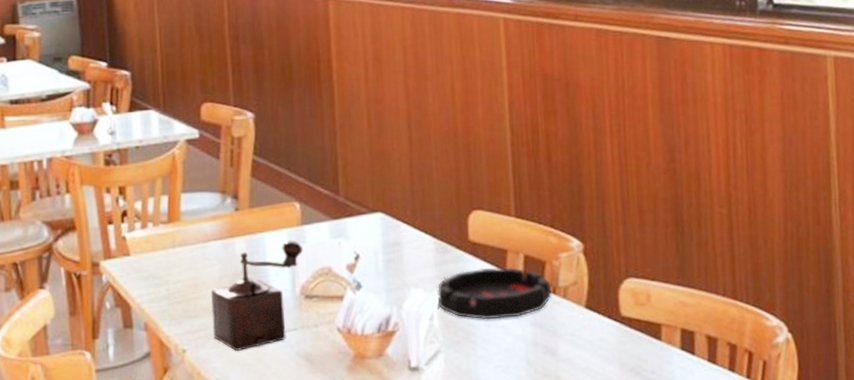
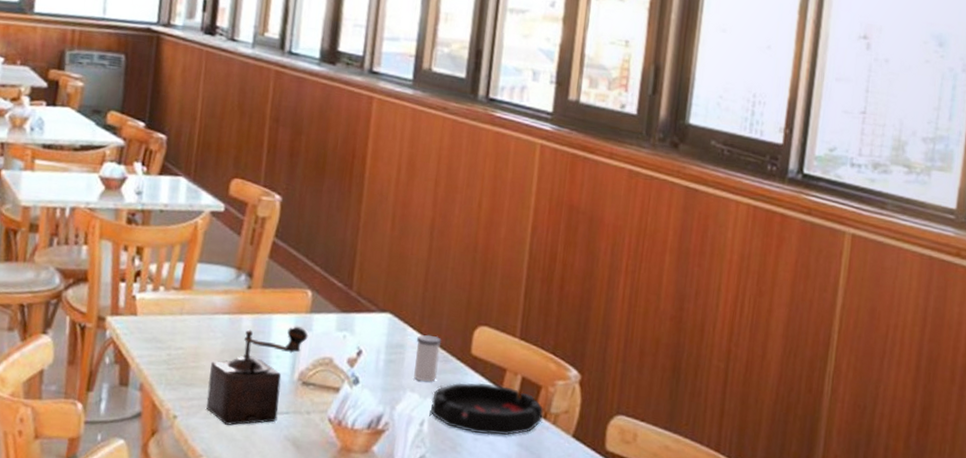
salt shaker: none [413,228,439,276] -> present [414,334,442,382]

